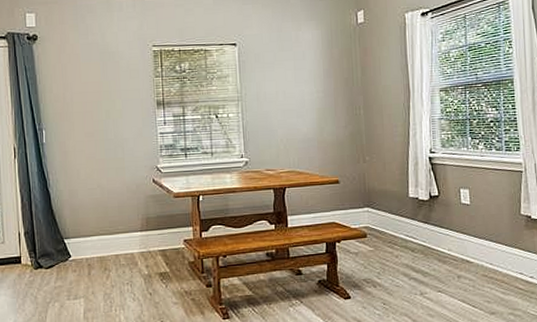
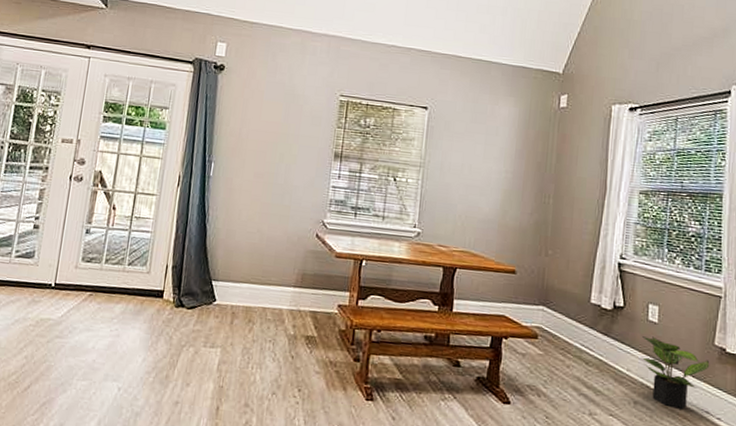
potted plant: none [458,217,519,275] -> present [641,336,710,409]

